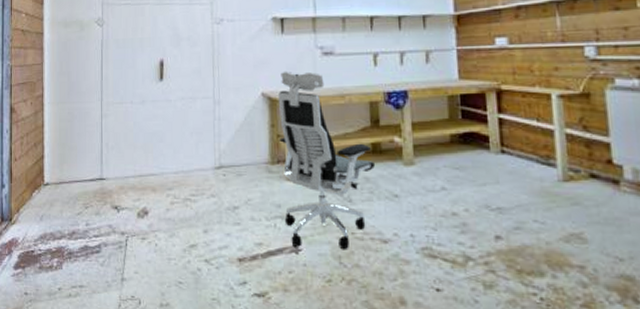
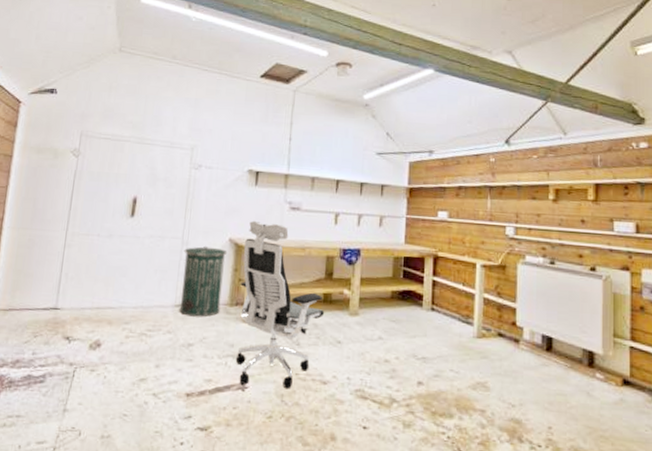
trash can: none [217,102,262,178] -> present [179,245,228,318]

